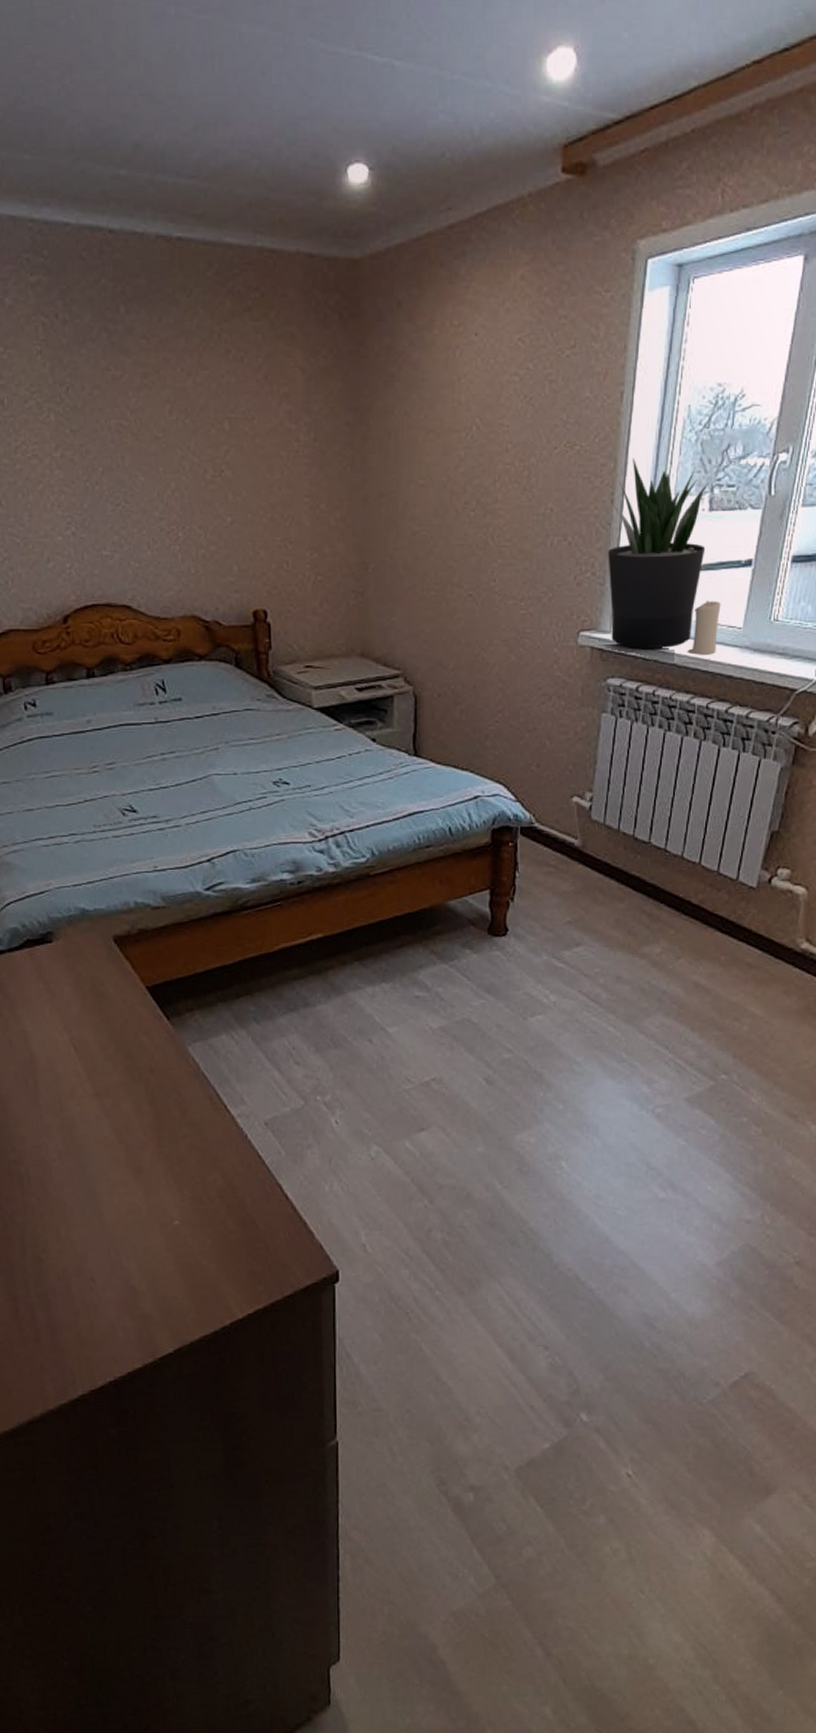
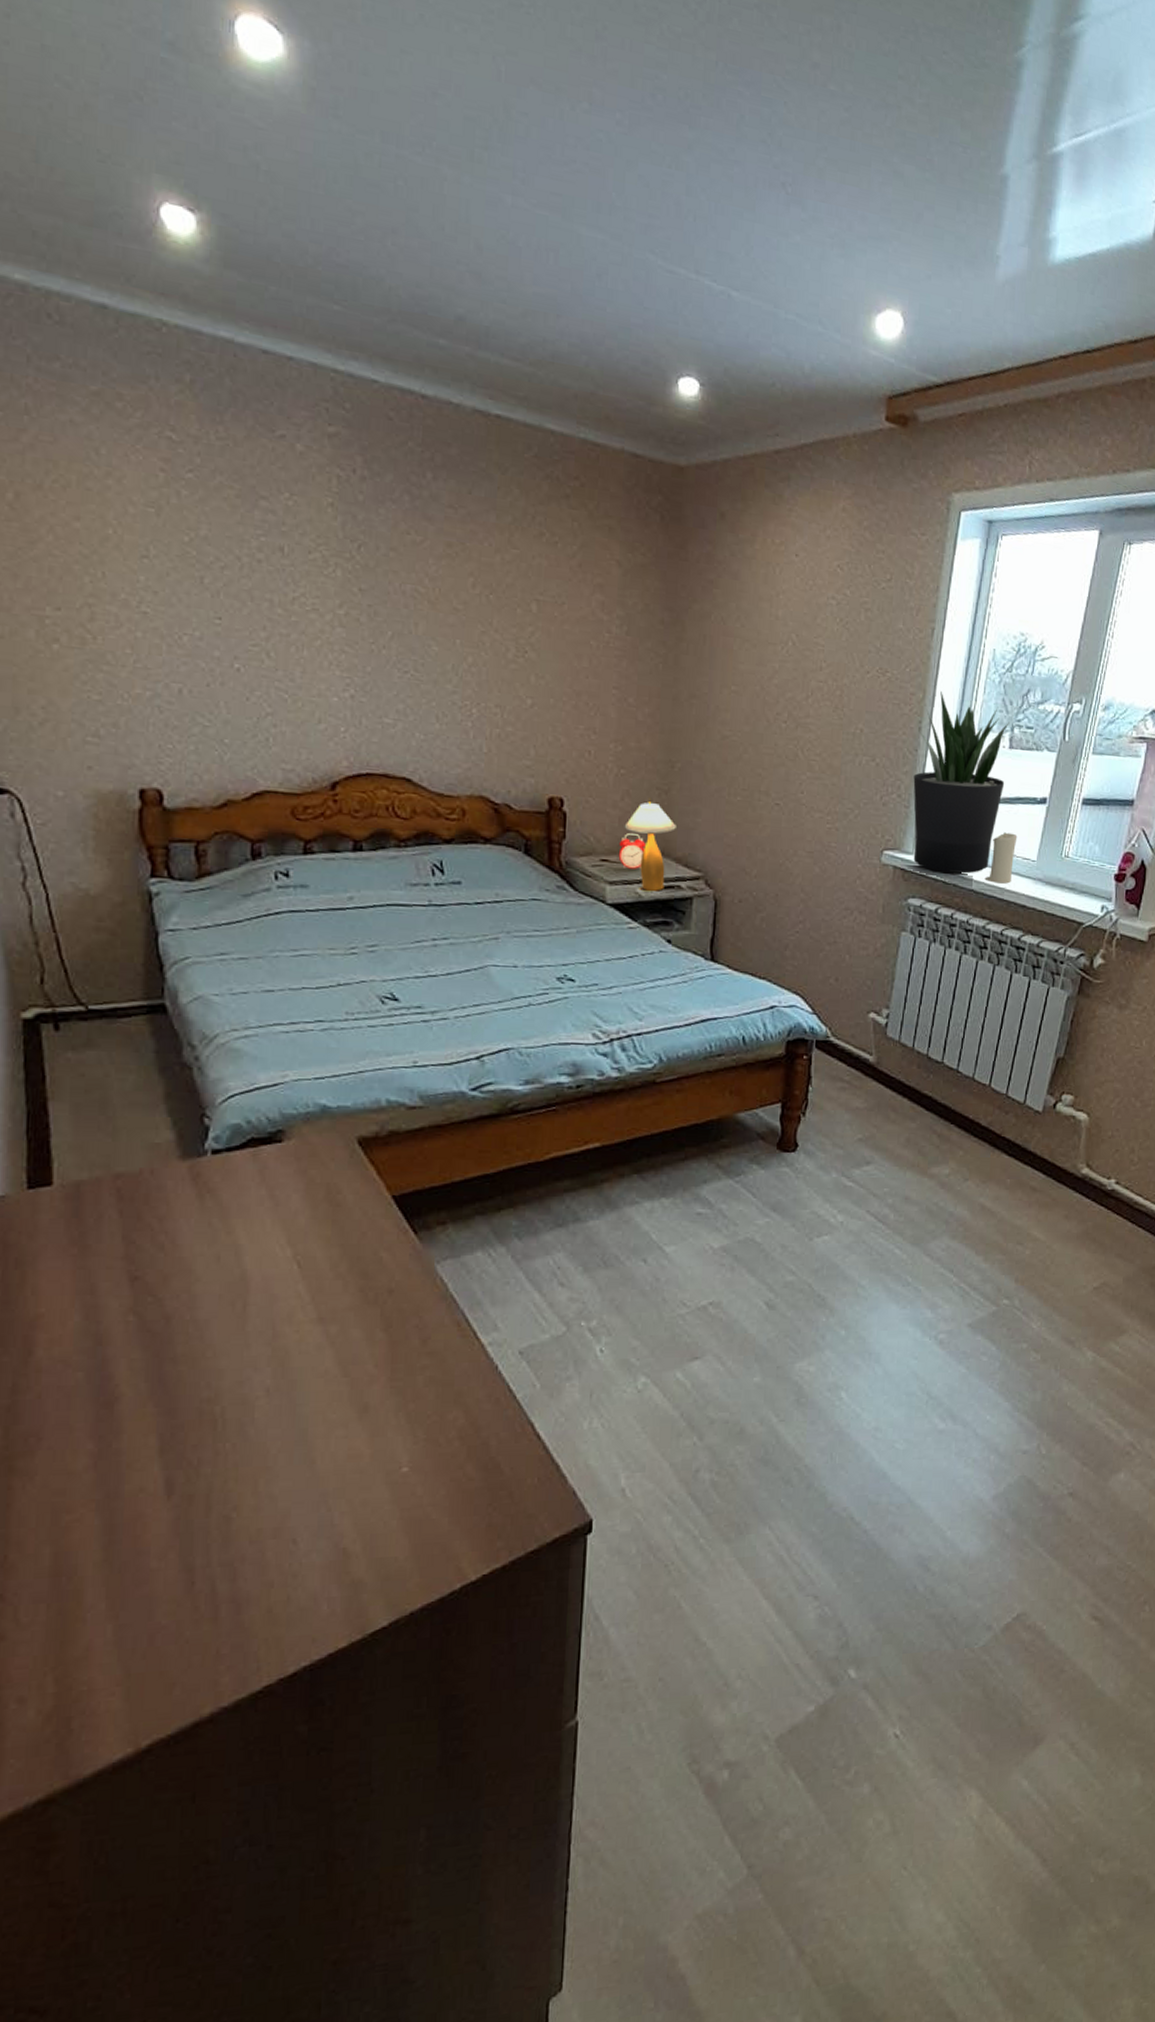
alarm clock: none [320,637,346,674] -> present [618,832,646,870]
table lamp: none [324,601,374,692] -> present [624,797,676,891]

